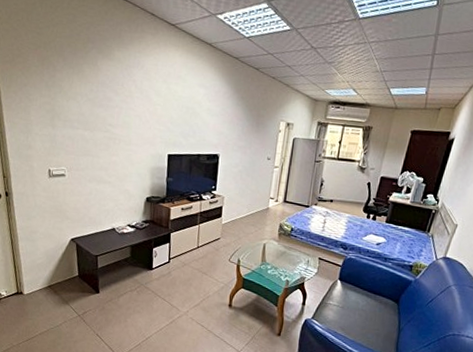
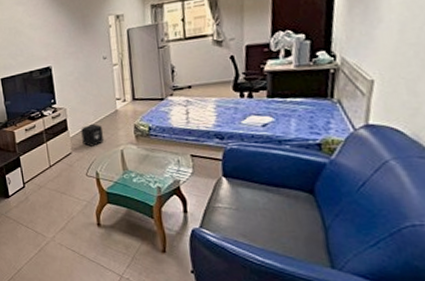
air purifier: none [232,215,253,236] -> present [81,123,104,147]

